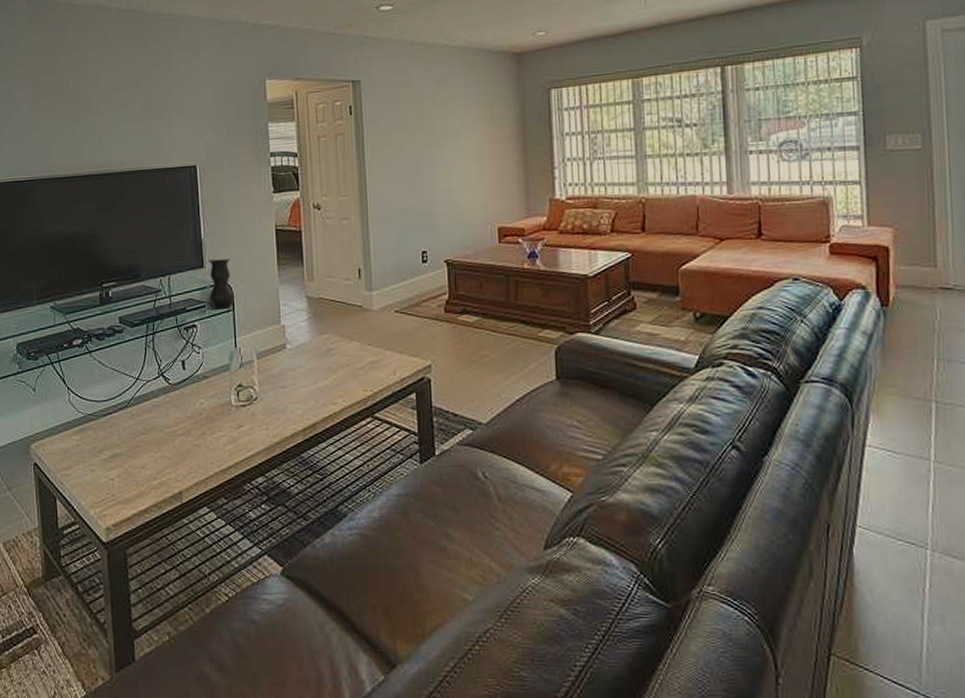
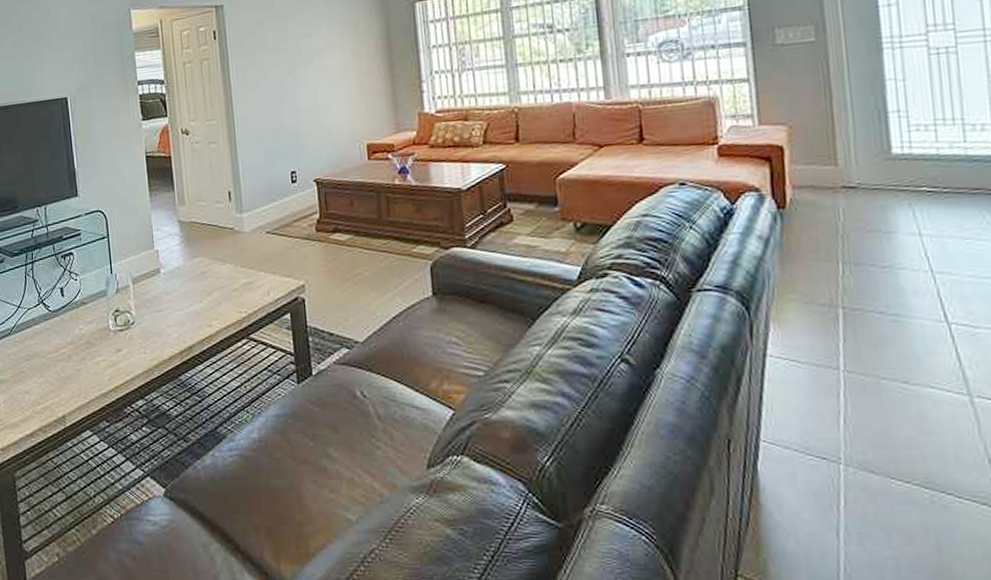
vase: present [208,259,235,310] -> none [82,187,110,237]

